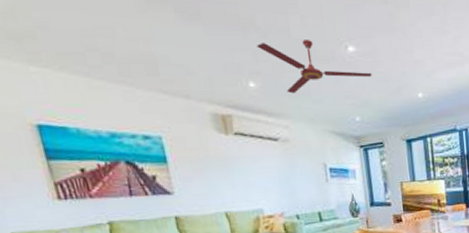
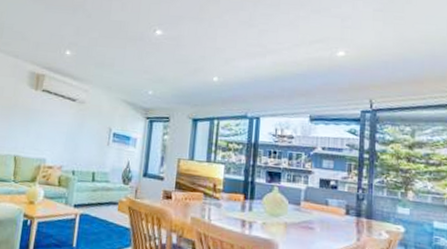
ceiling fan: present [256,40,372,94] -> none [81,21,173,64]

